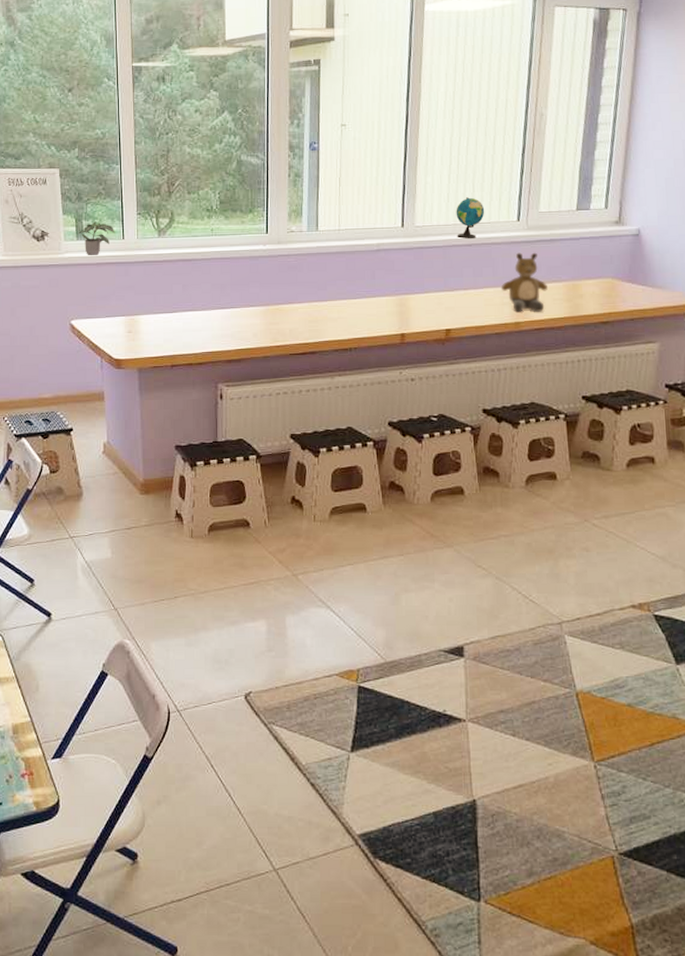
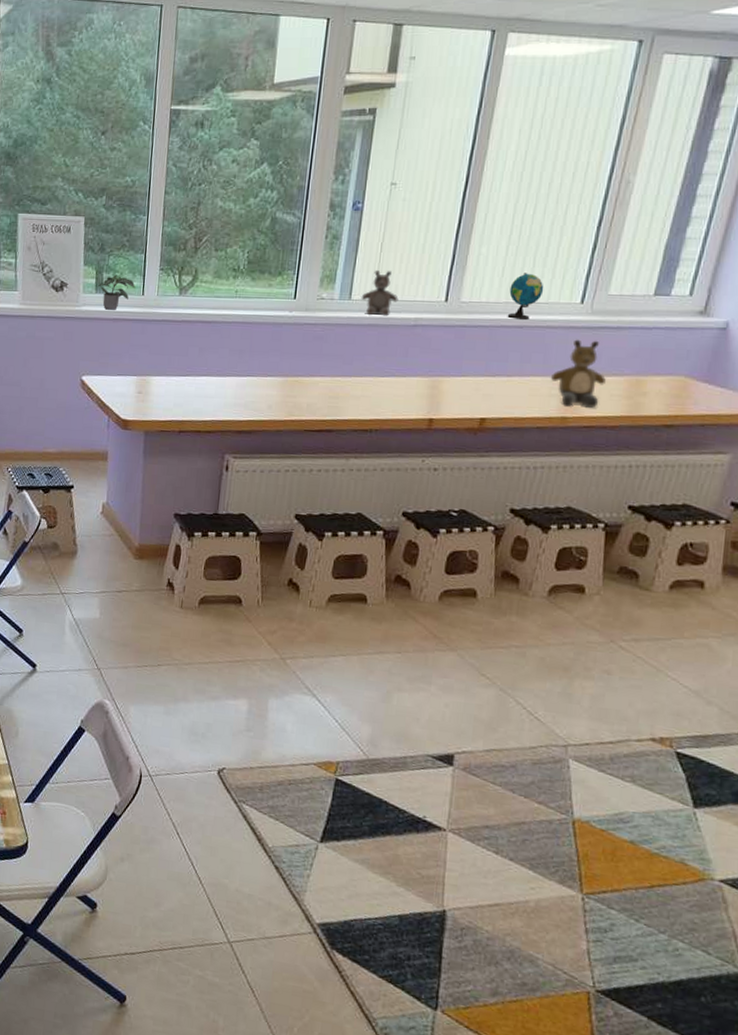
stuffed animal: none [327,202,361,244] -> present [361,269,399,316]

